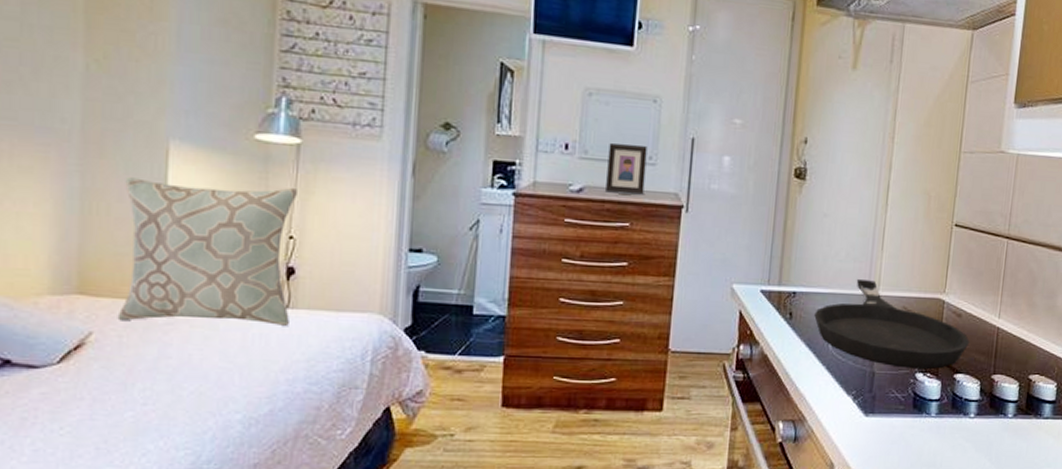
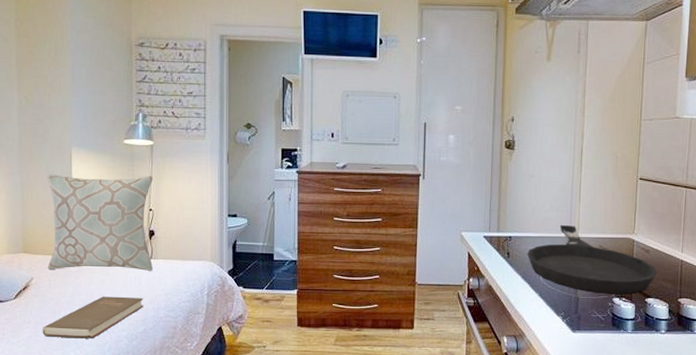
book: none [102,361,272,424] -> present [42,296,144,339]
picture frame: present [606,143,648,195] -> none [363,131,391,168]

